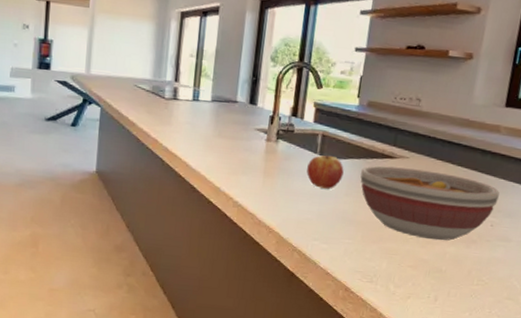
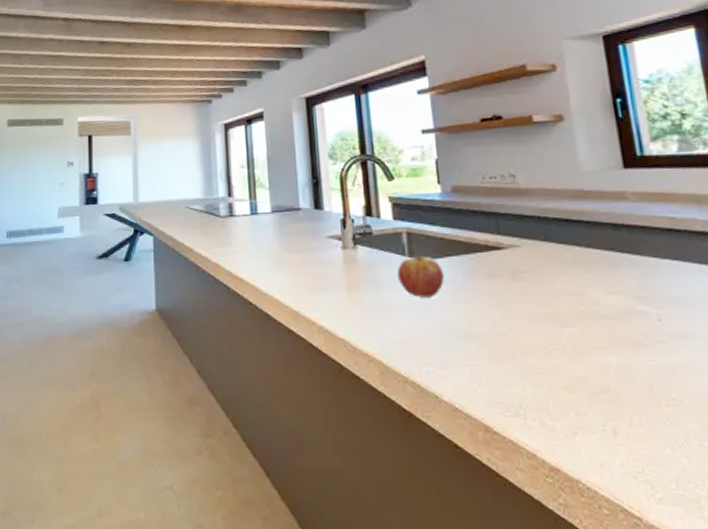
bowl: present [360,165,500,241] -> none [465,258,656,349]

